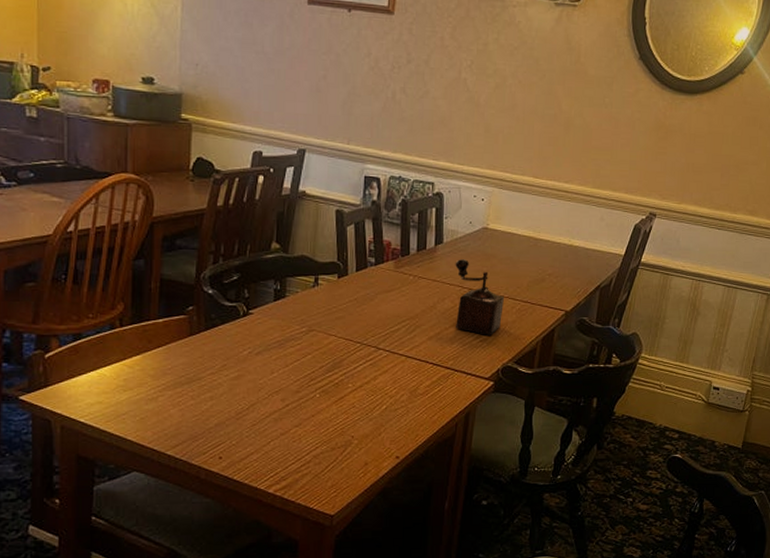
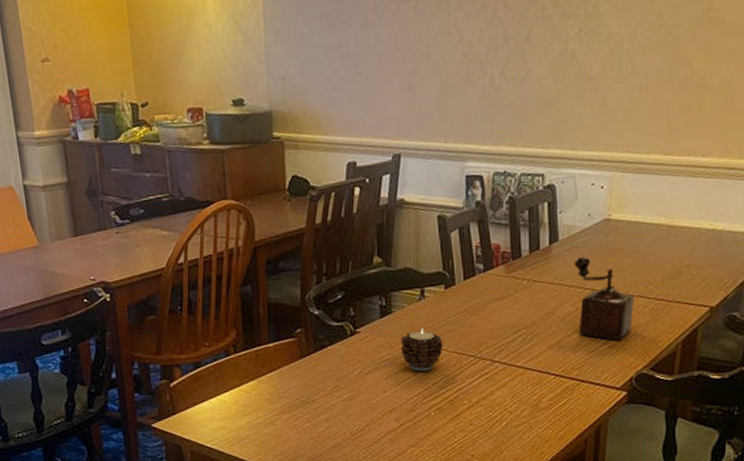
candle: none [292,314,332,354] -> present [401,328,443,371]

